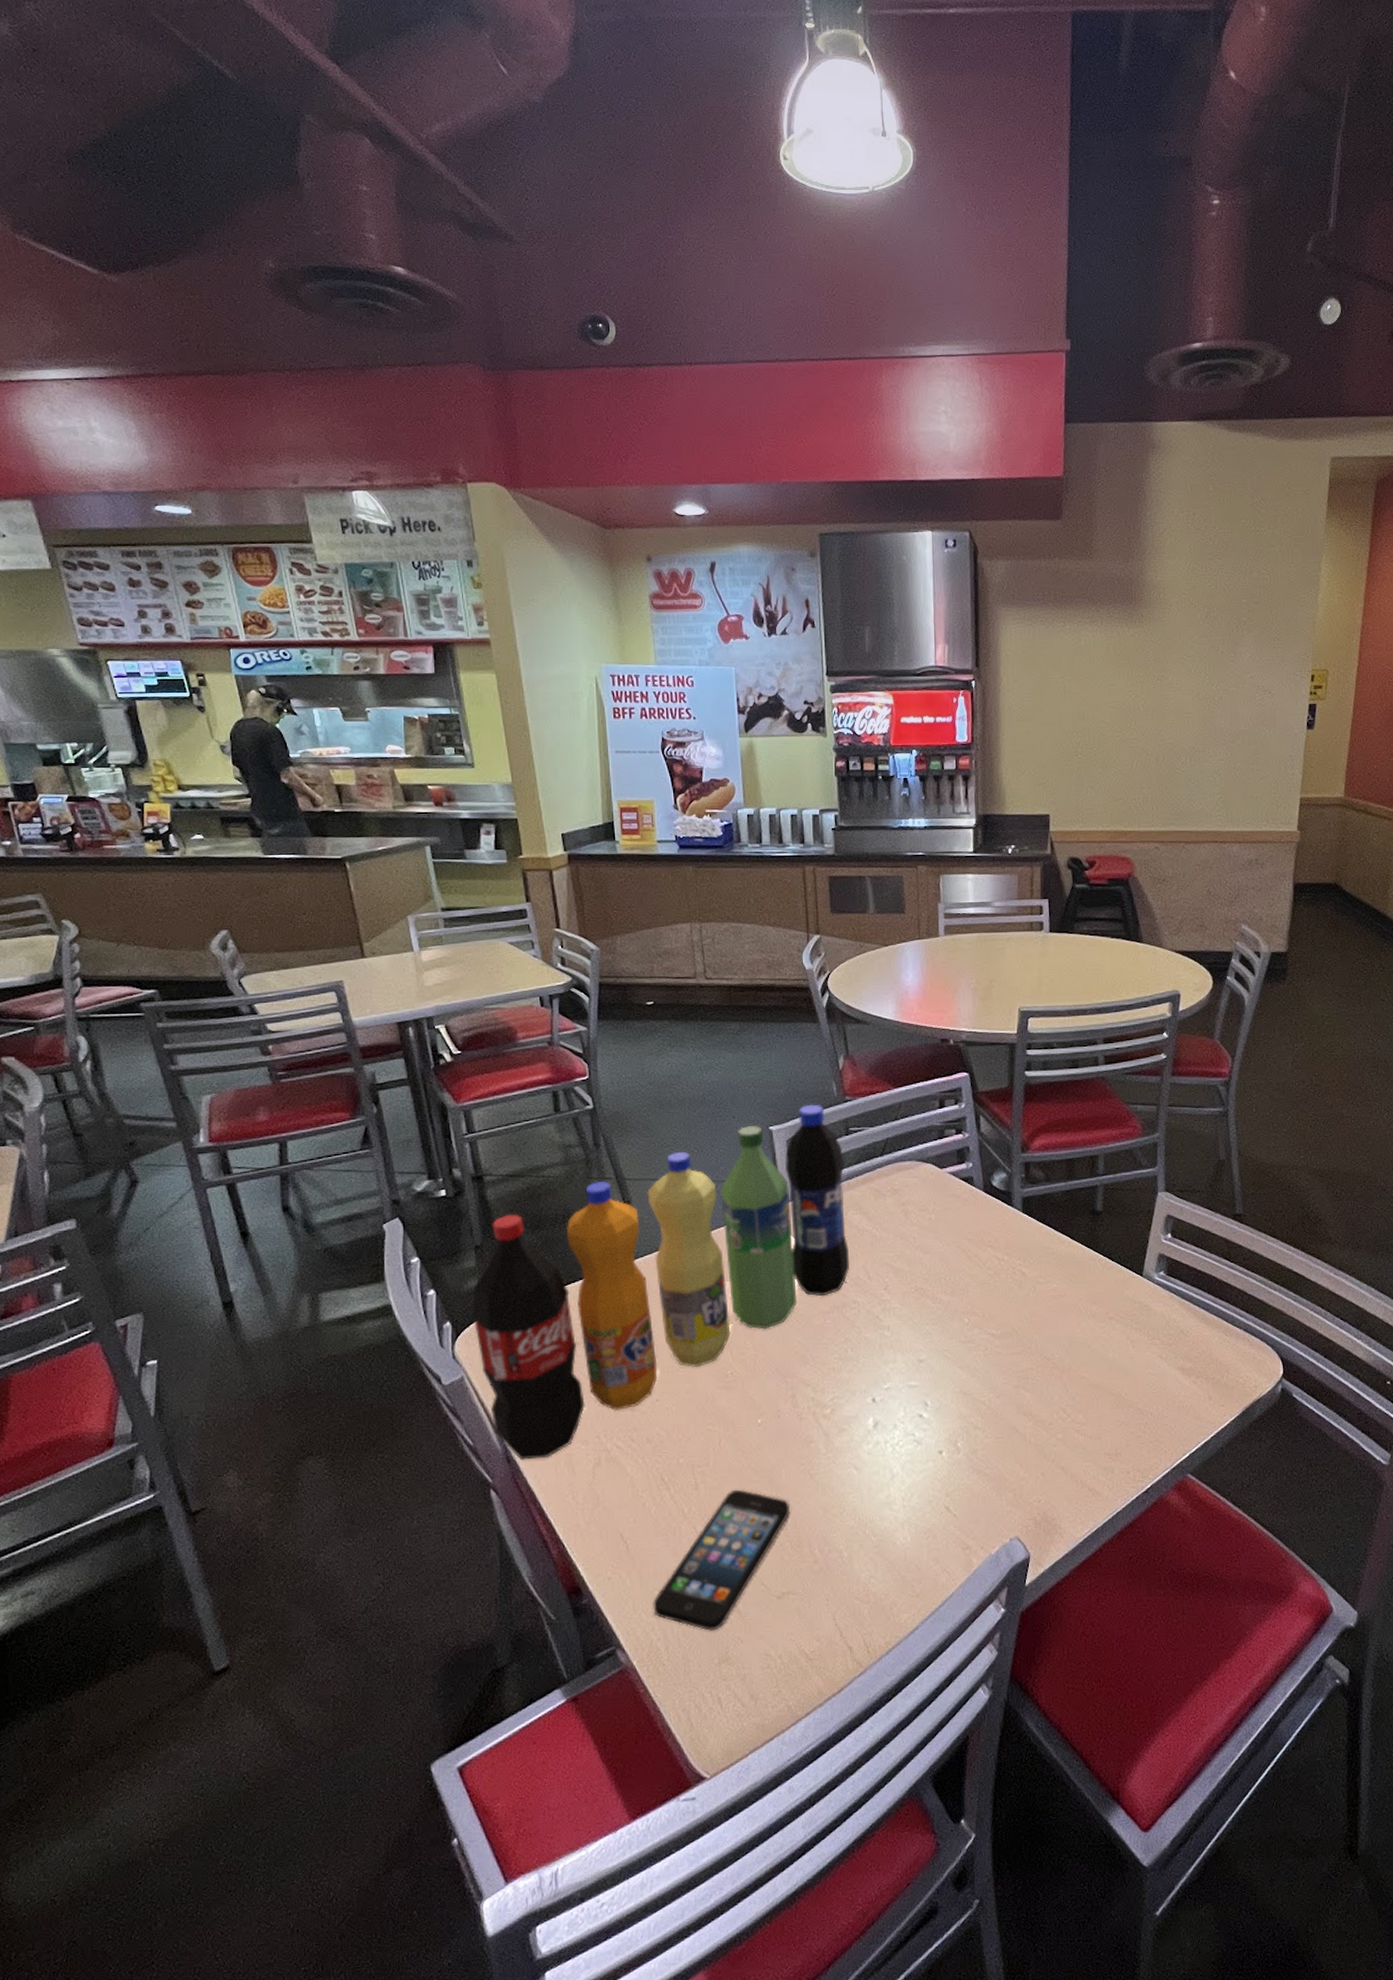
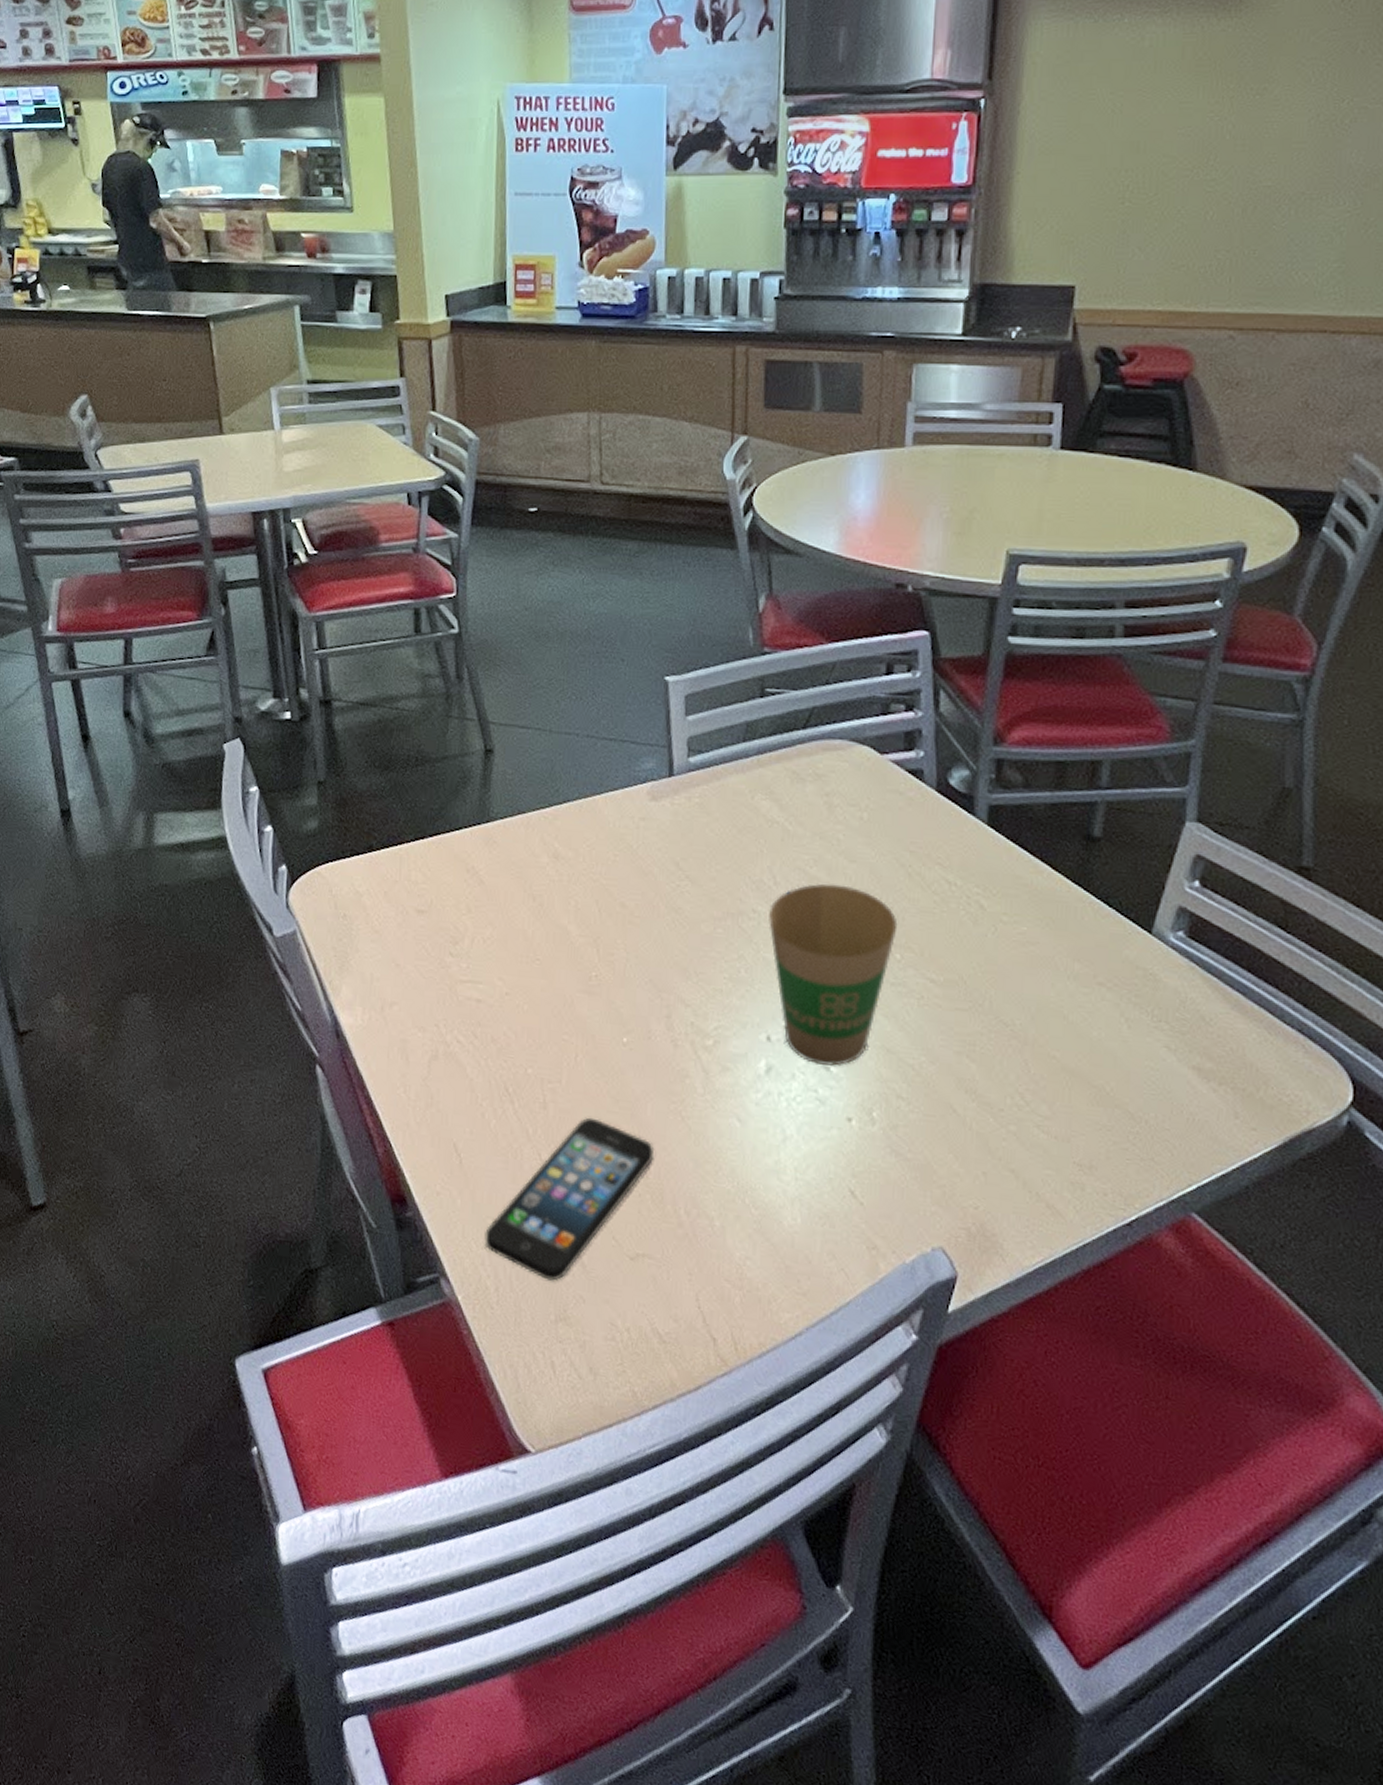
soda bottle: present [472,1104,849,1460] -> none [309,653,756,1040]
paper cup: none [866,1272,964,1414] -> present [768,884,898,1067]

